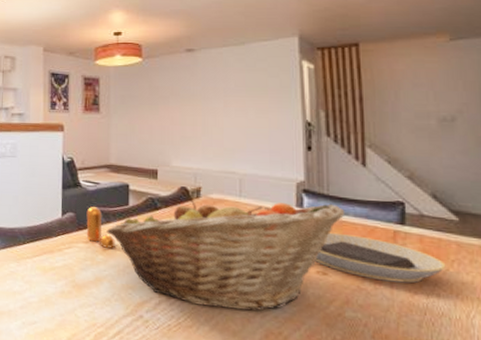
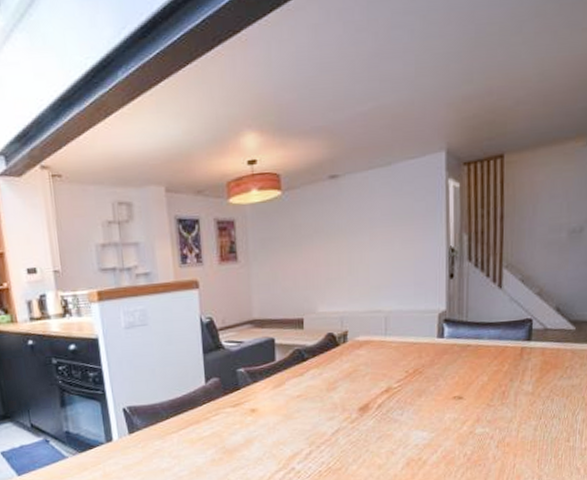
pepper shaker: present [86,207,115,249] -> none [231,368,264,409]
fruit basket: present [106,197,345,311] -> none [254,329,481,448]
plate: present [315,232,446,284] -> none [452,357,561,396]

